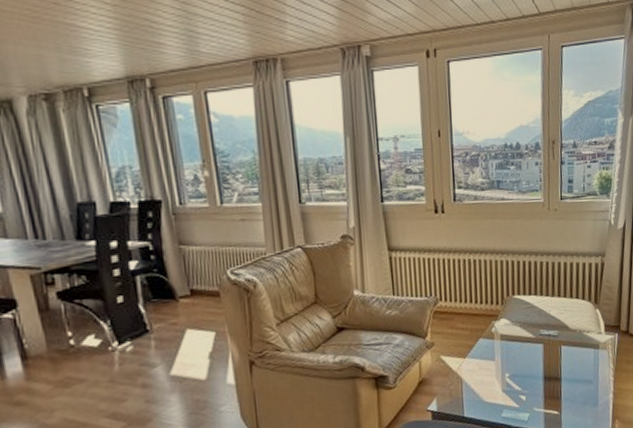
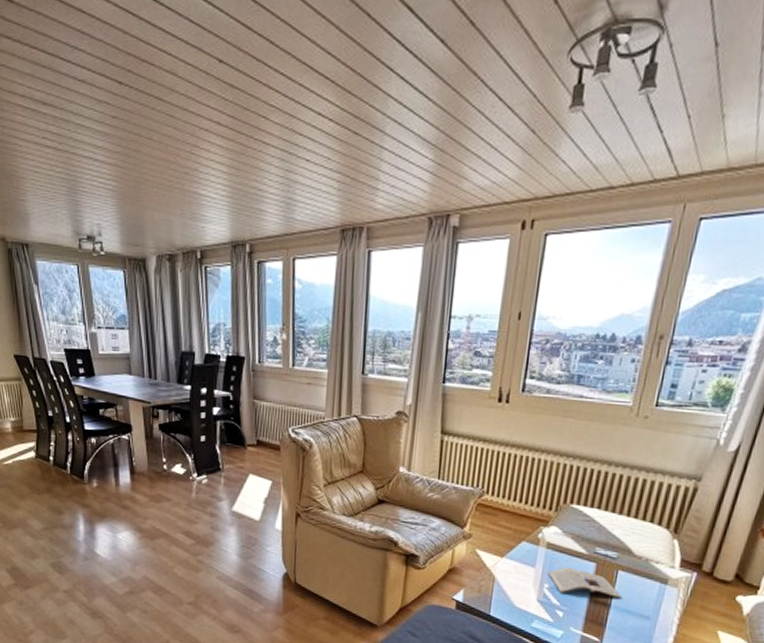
magazine: none [506,352,569,379] -> present [548,567,622,599]

